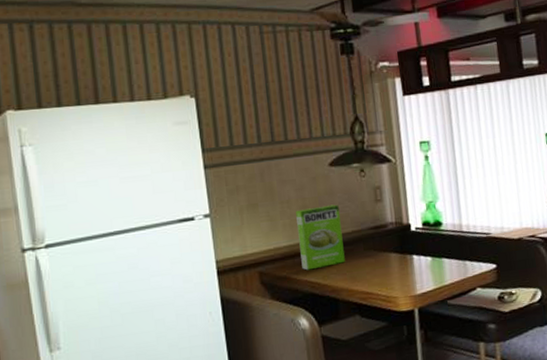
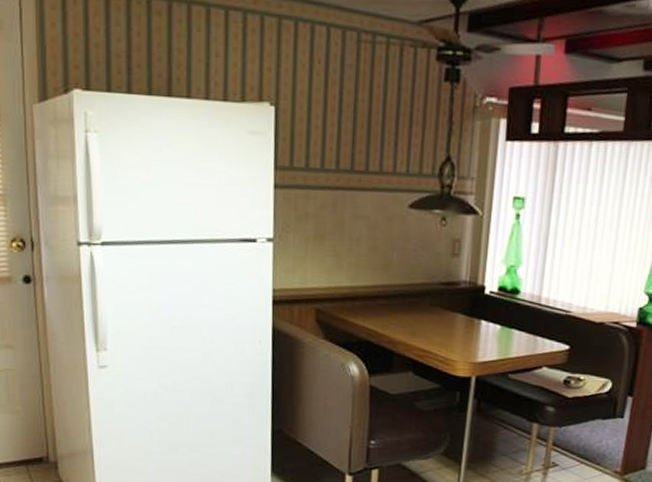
cake mix box: present [296,204,345,271] -> none [361,250,412,316]

